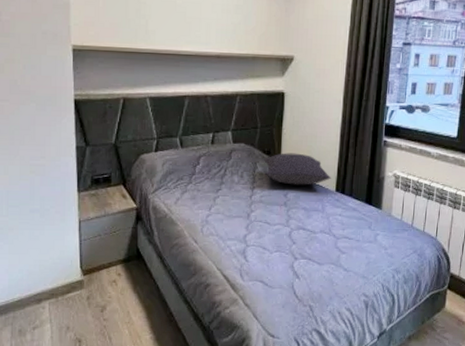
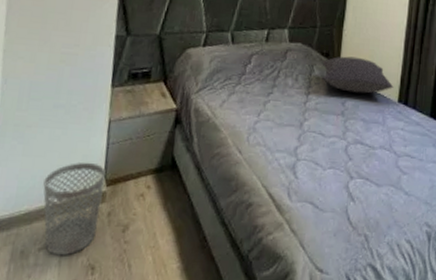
wastebasket: none [30,256,82,333] -> present [43,162,106,256]

